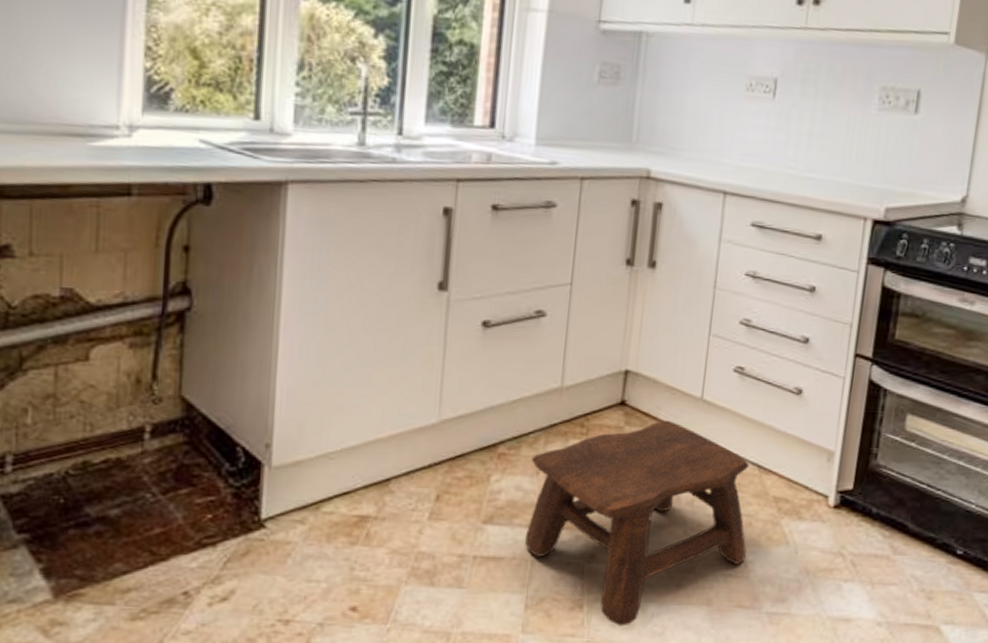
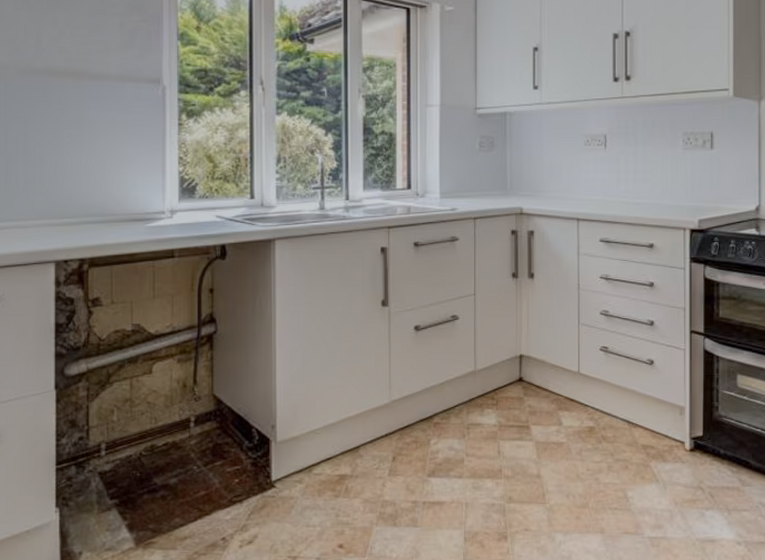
stool: present [525,420,750,627] -> none [459,390,626,553]

